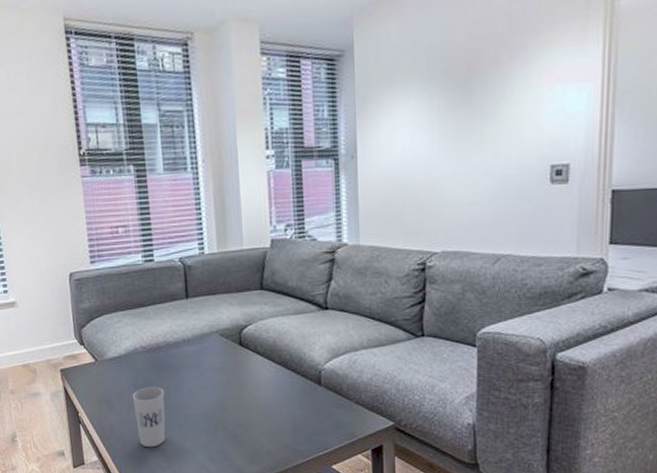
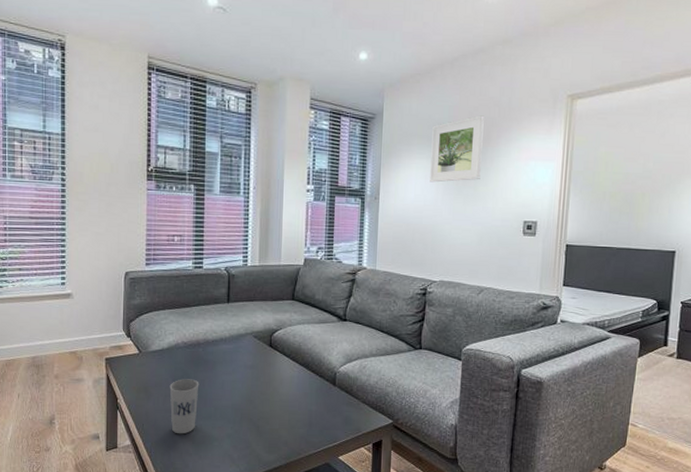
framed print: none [420,32,489,129] -> present [430,115,484,183]

